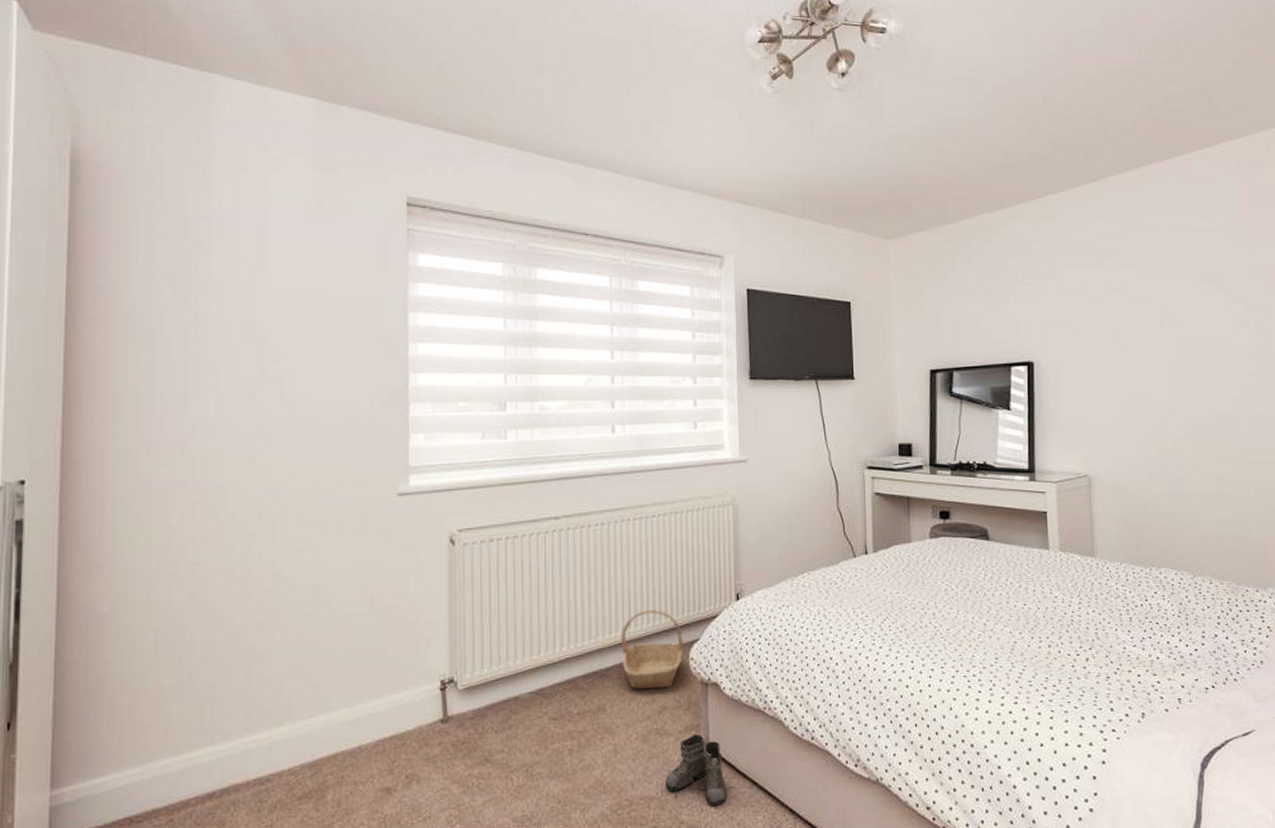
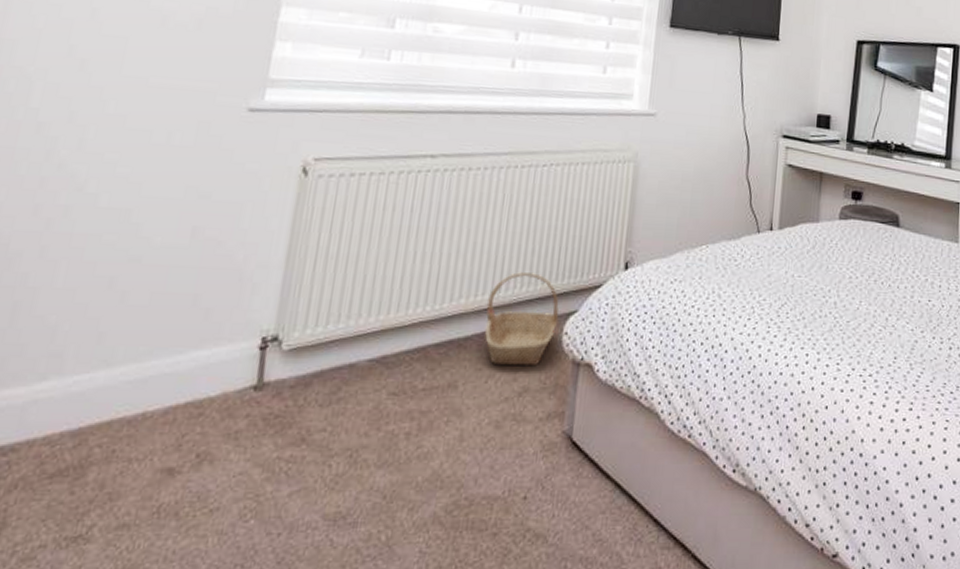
boots: present [666,734,737,807] -> none [515,422,597,512]

